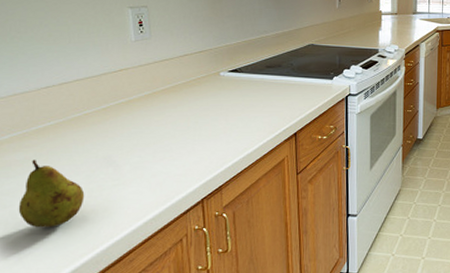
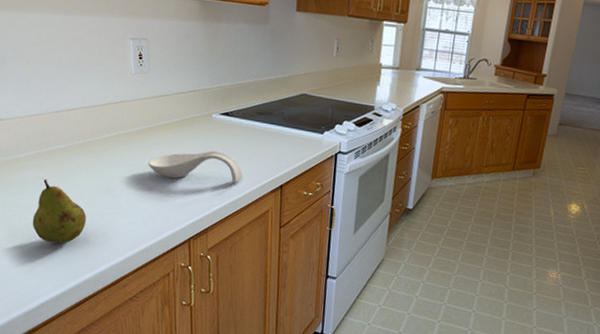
spoon rest: none [153,108,255,141] -> present [147,150,243,184]

